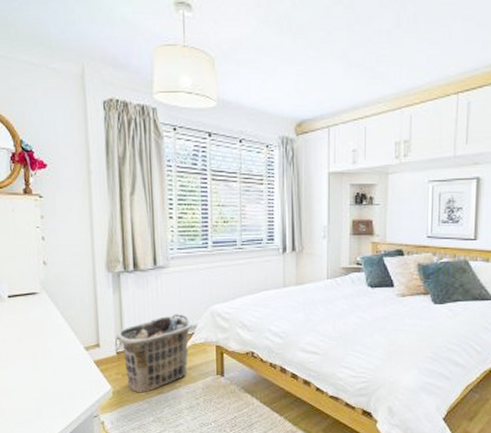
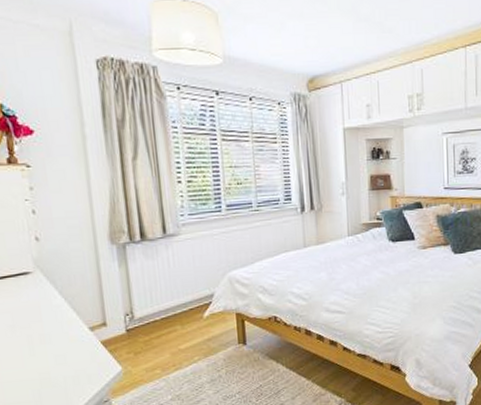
clothes hamper: present [116,314,194,393] -> none [125,283,211,371]

